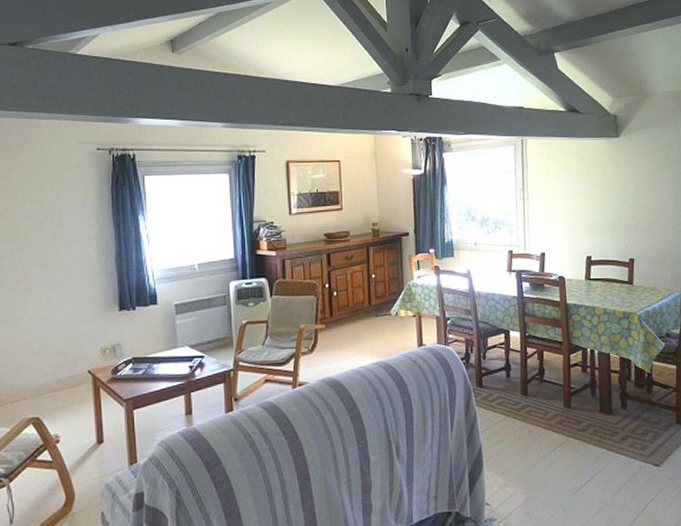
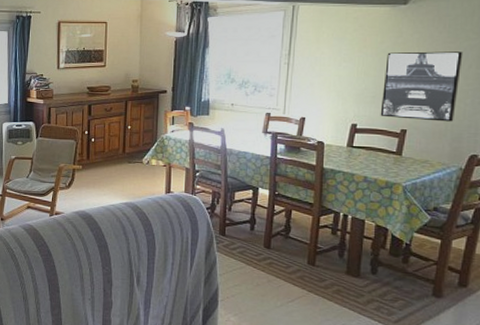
wall art: none [609,181,671,249] -> present [380,51,463,122]

